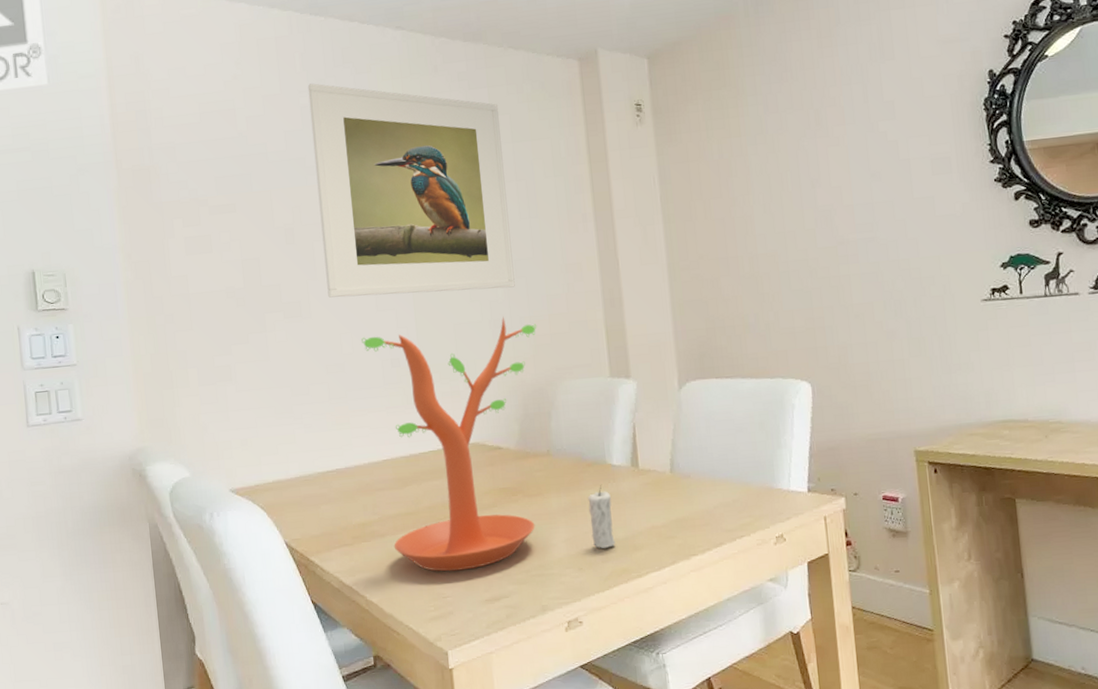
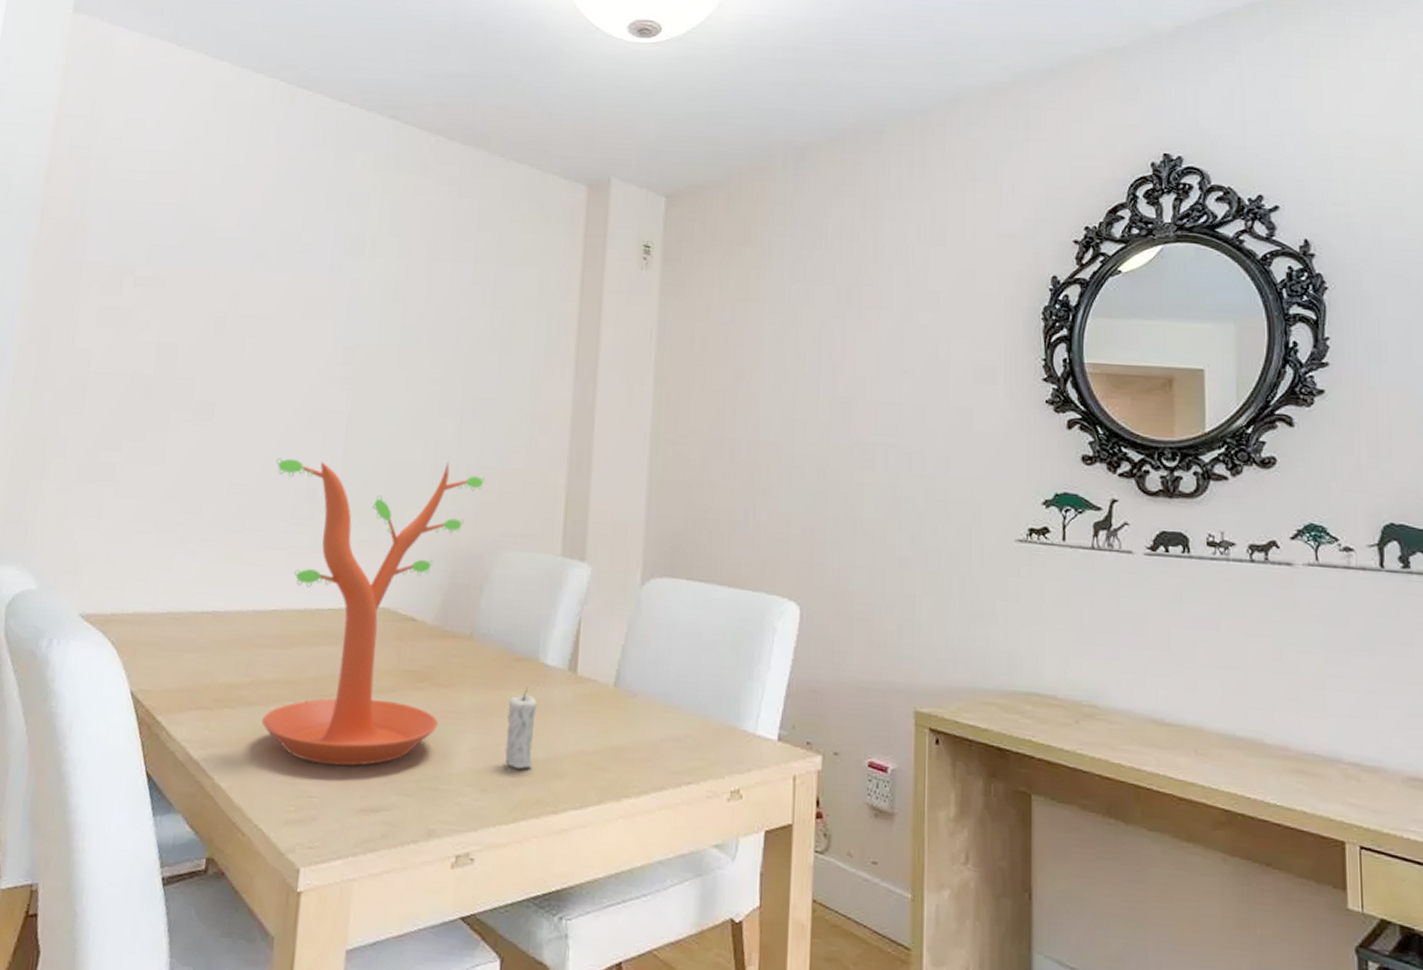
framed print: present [307,83,515,298] -> none [248,160,488,429]

